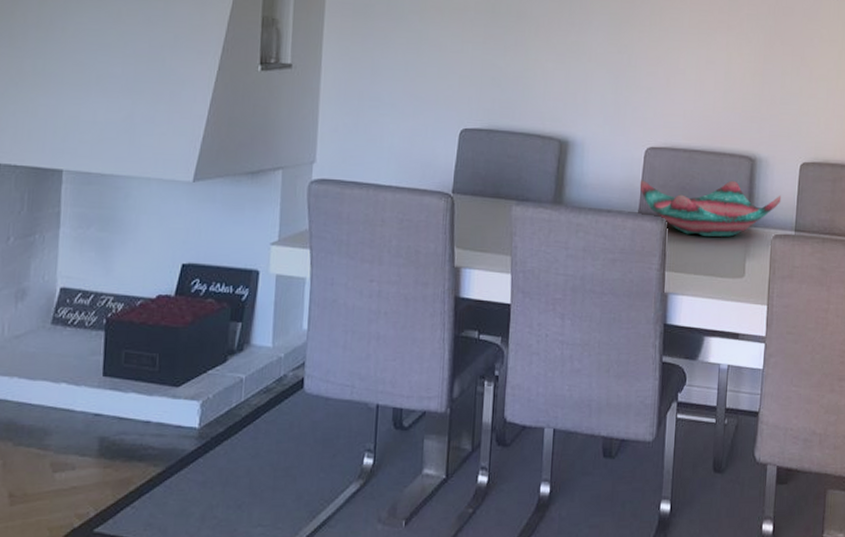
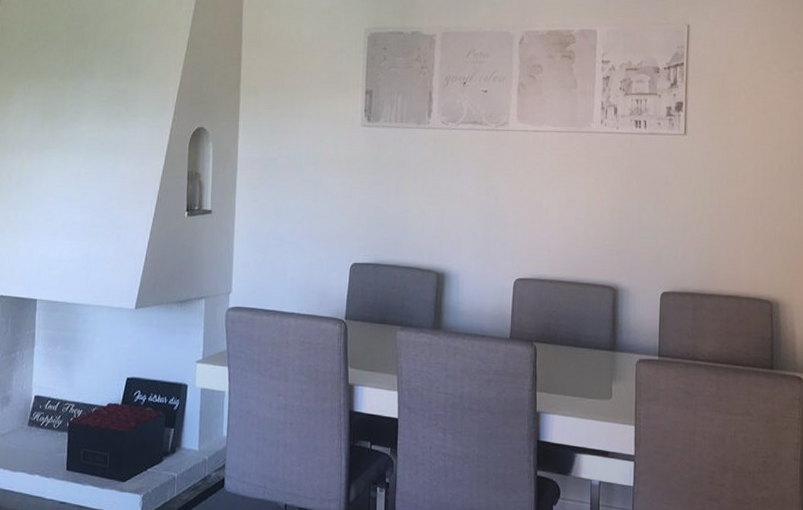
decorative bowl: present [639,180,782,237] -> none [510,308,644,361]

